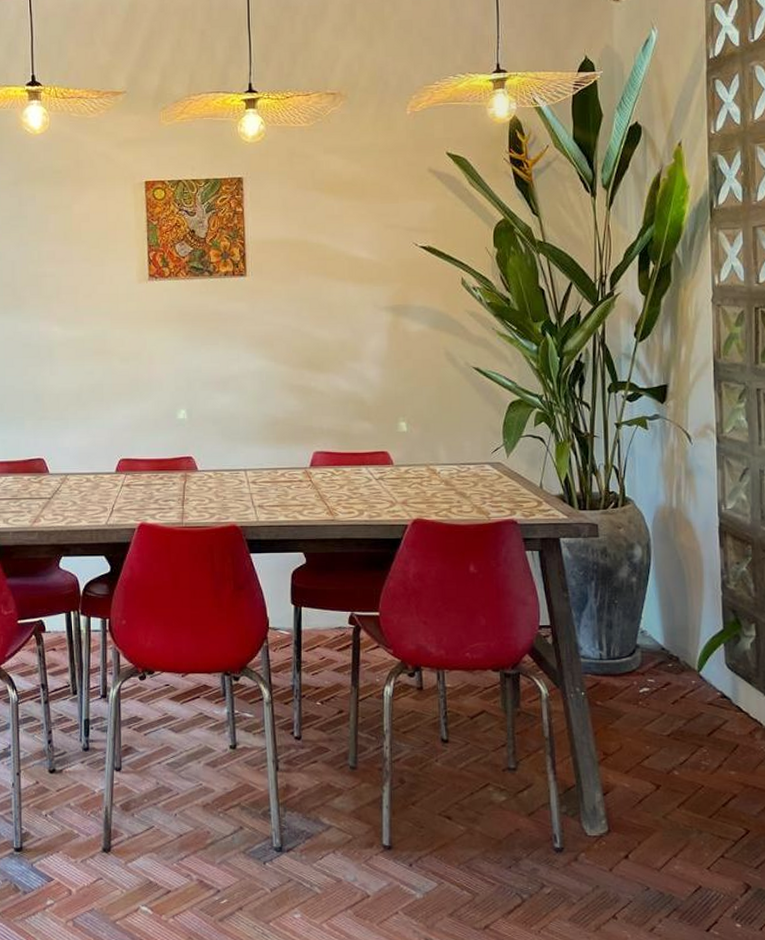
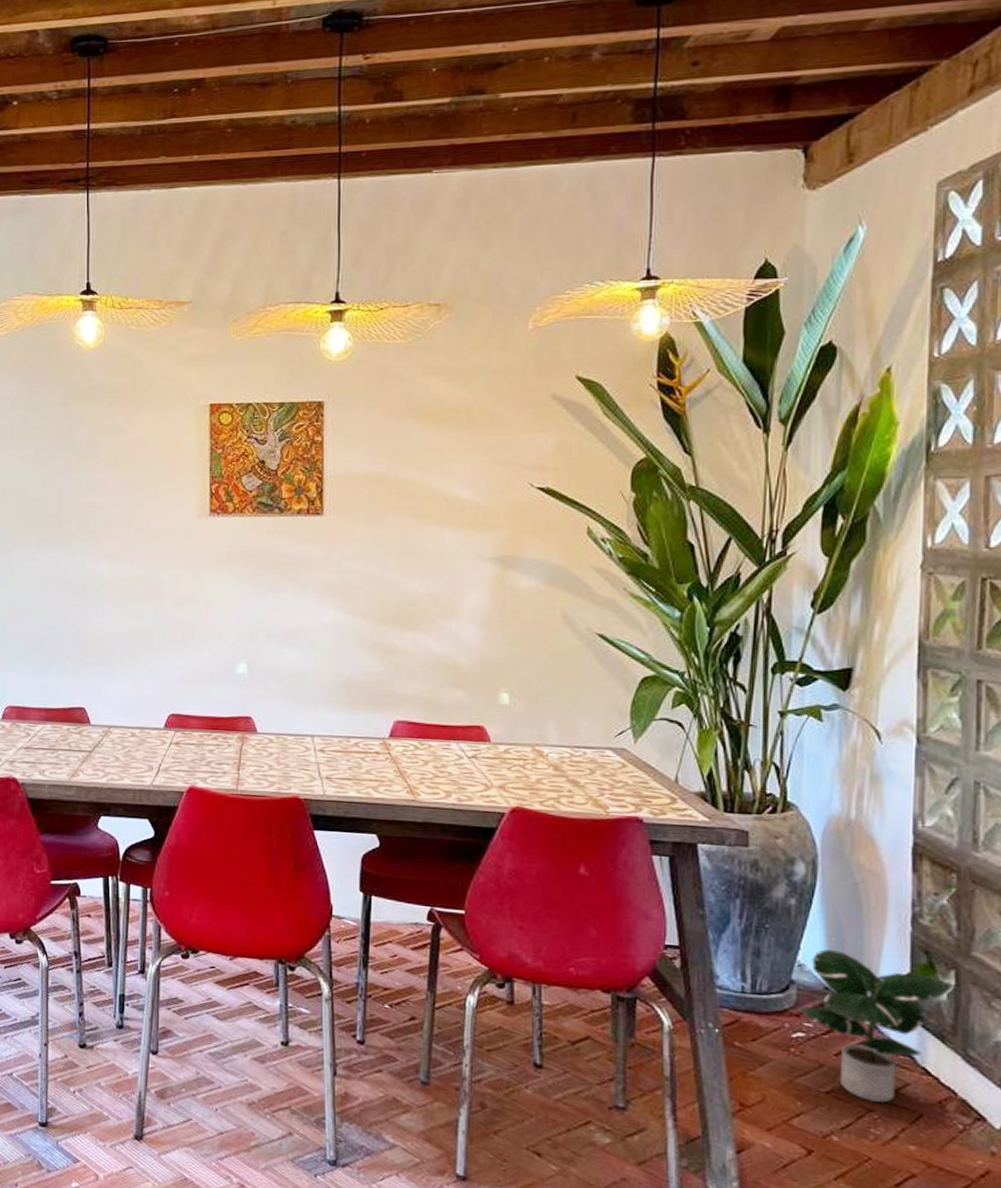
potted plant: none [645,616,754,739] -> present [801,948,953,1103]

